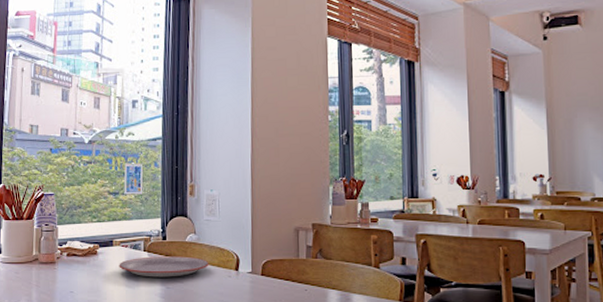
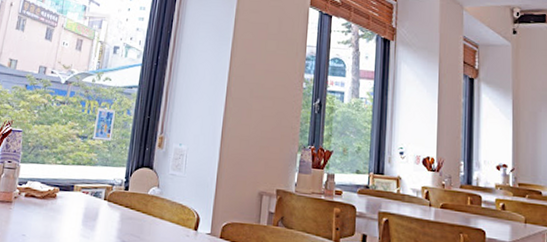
plate: present [119,256,209,278] -> none [76,206,169,231]

